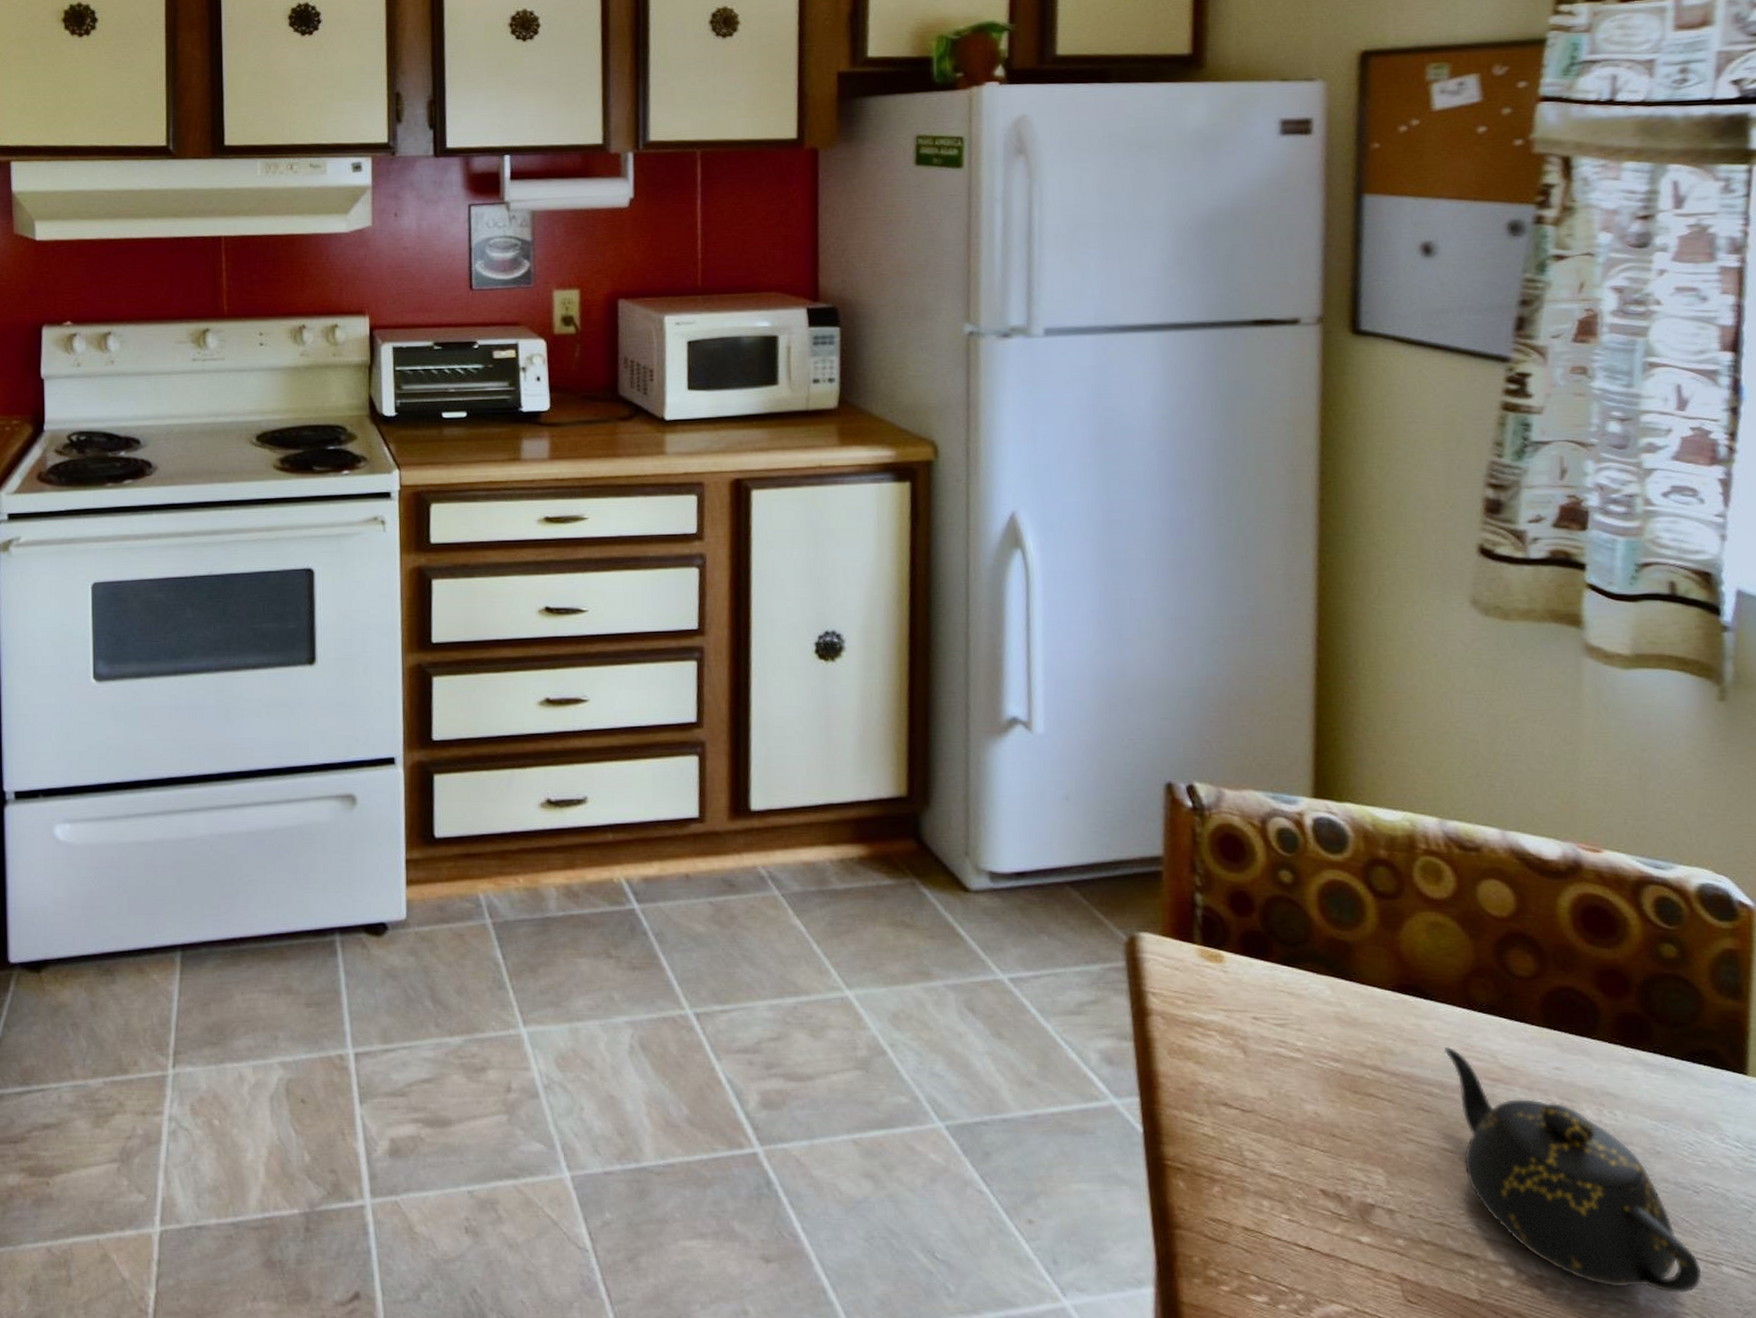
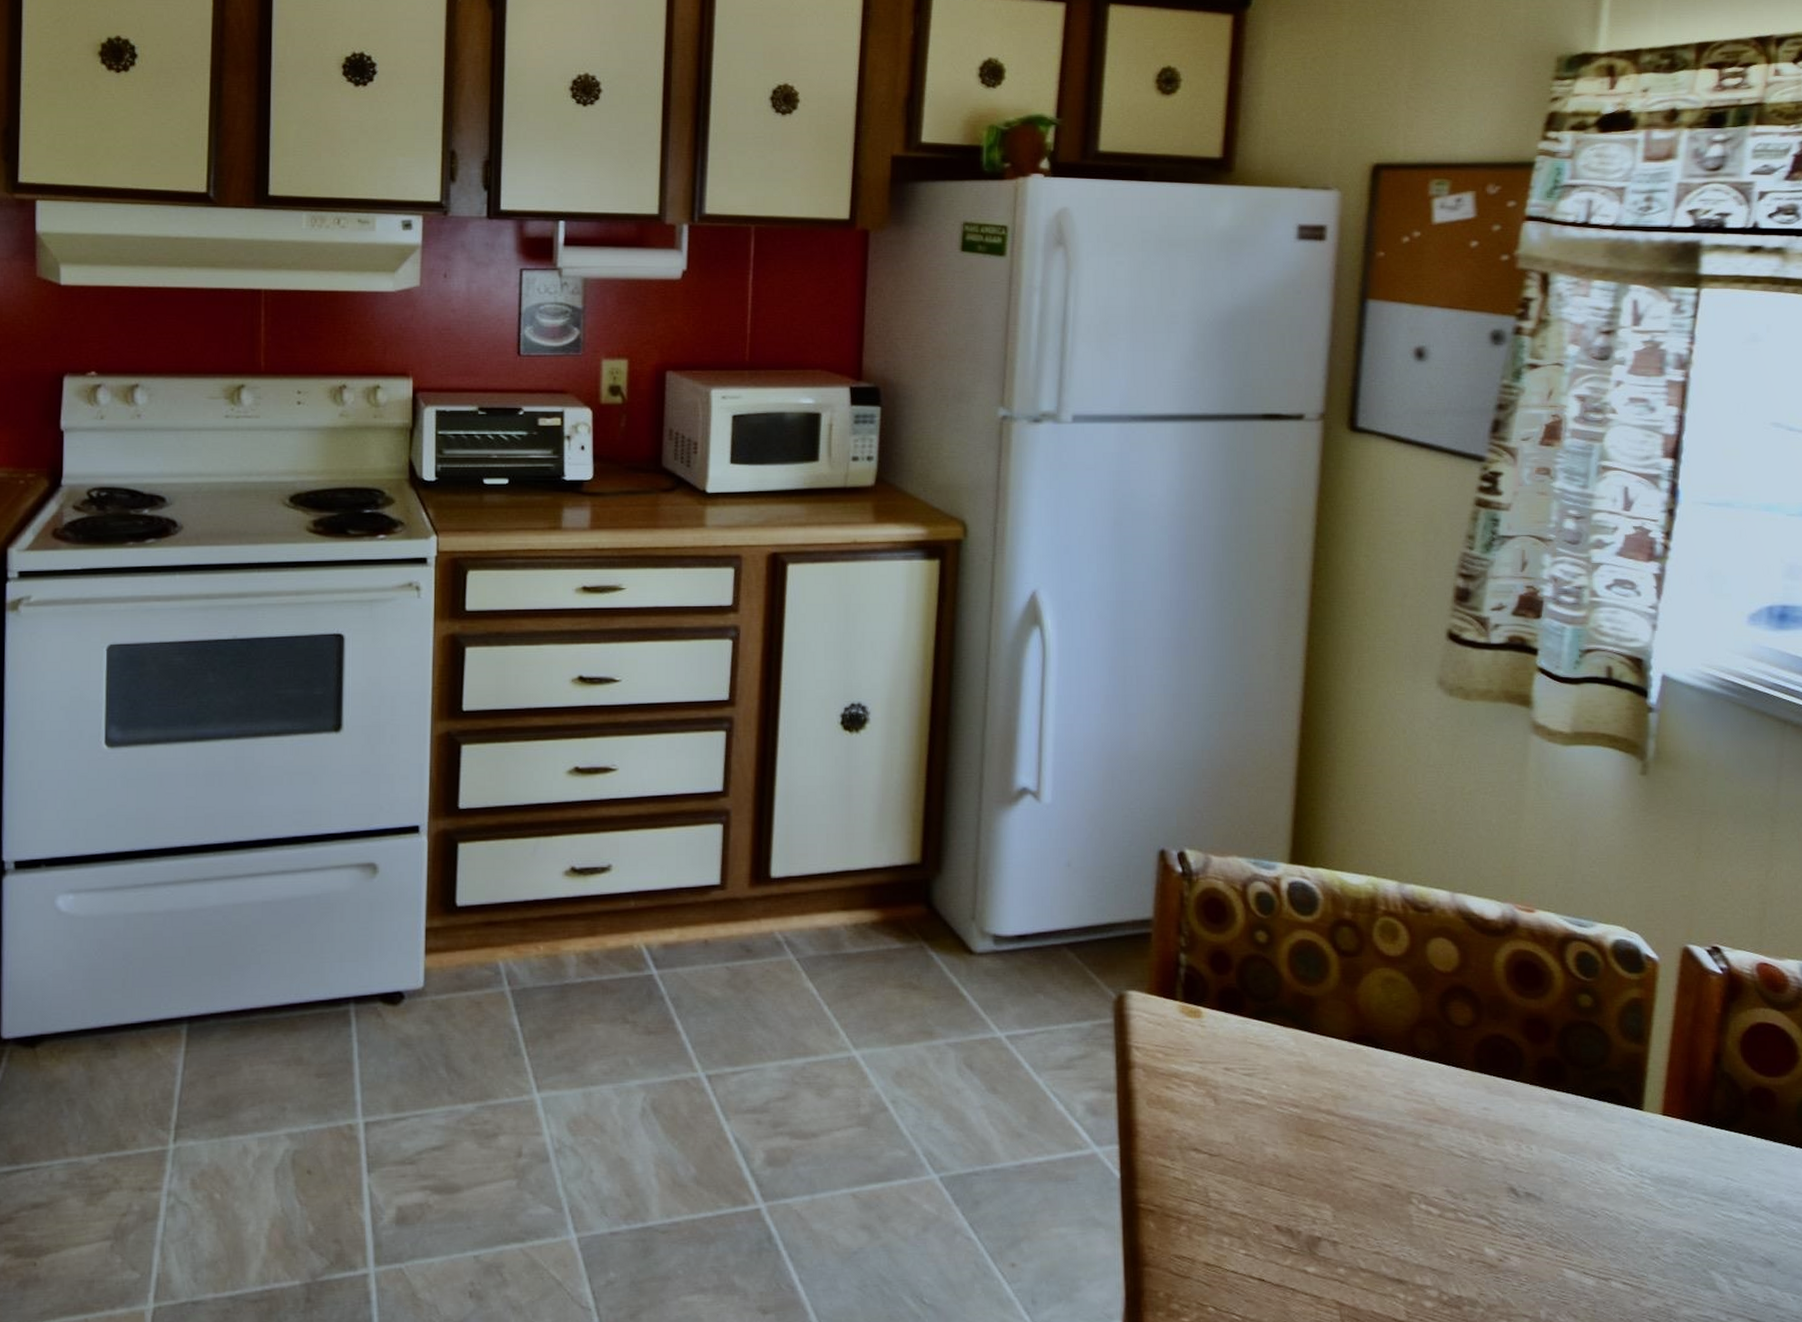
teapot: present [1443,1046,1703,1293] -> none [1389,1090,1595,1307]

